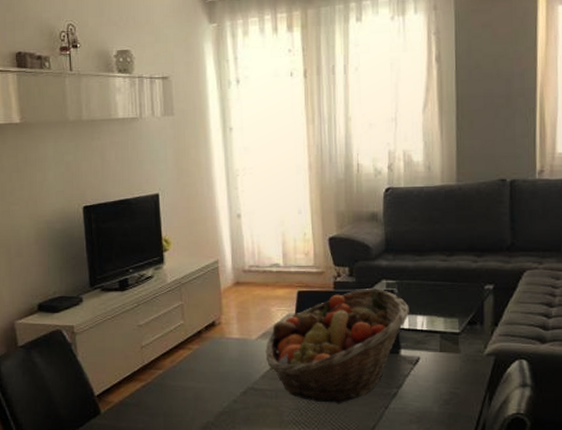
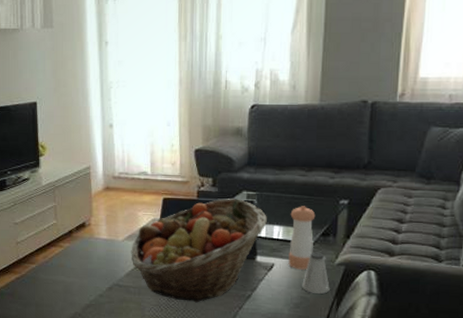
pepper shaker: none [433,293,460,362] -> present [288,206,316,270]
saltshaker: none [451,342,481,388] -> present [302,252,330,294]

